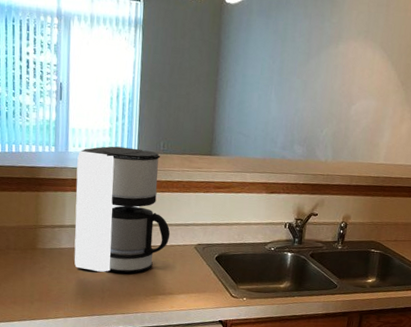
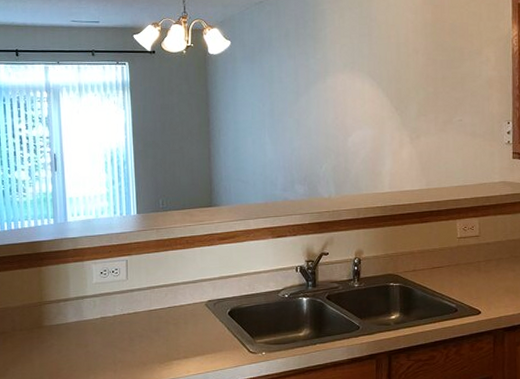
coffee maker: present [74,146,170,273] -> none [77,209,179,343]

